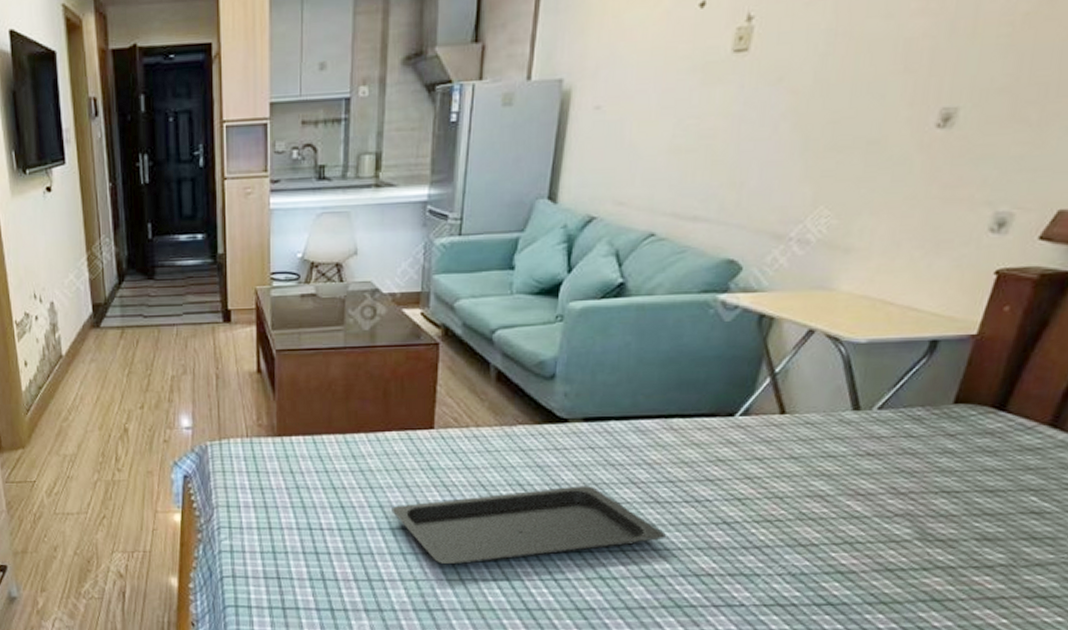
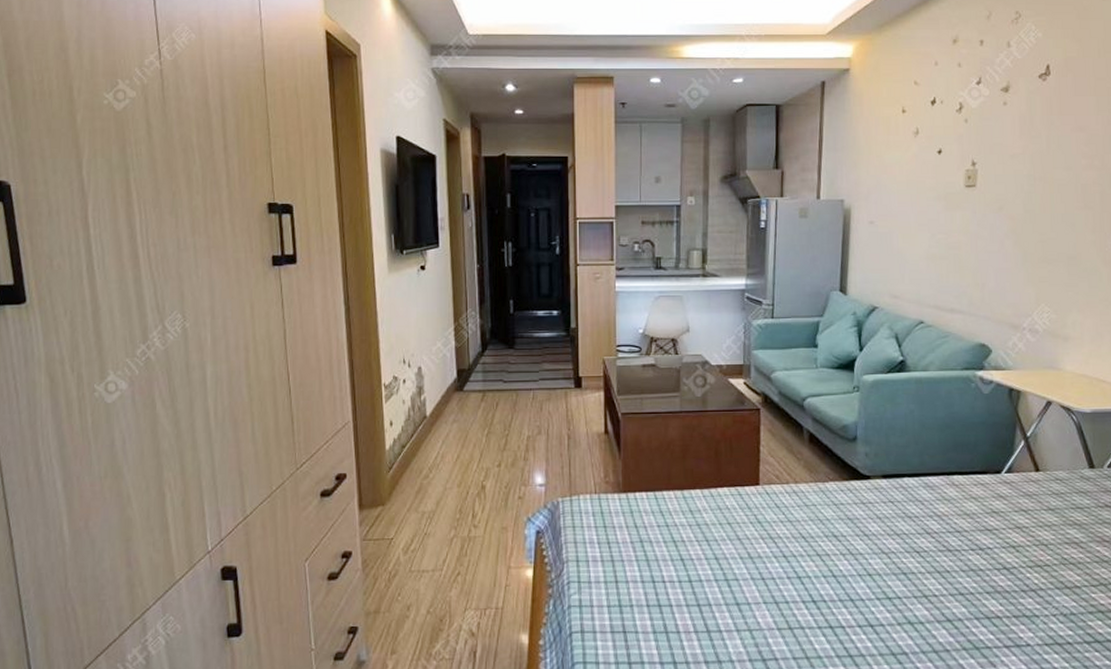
serving tray: present [391,486,666,565] -> none [726,536,959,614]

